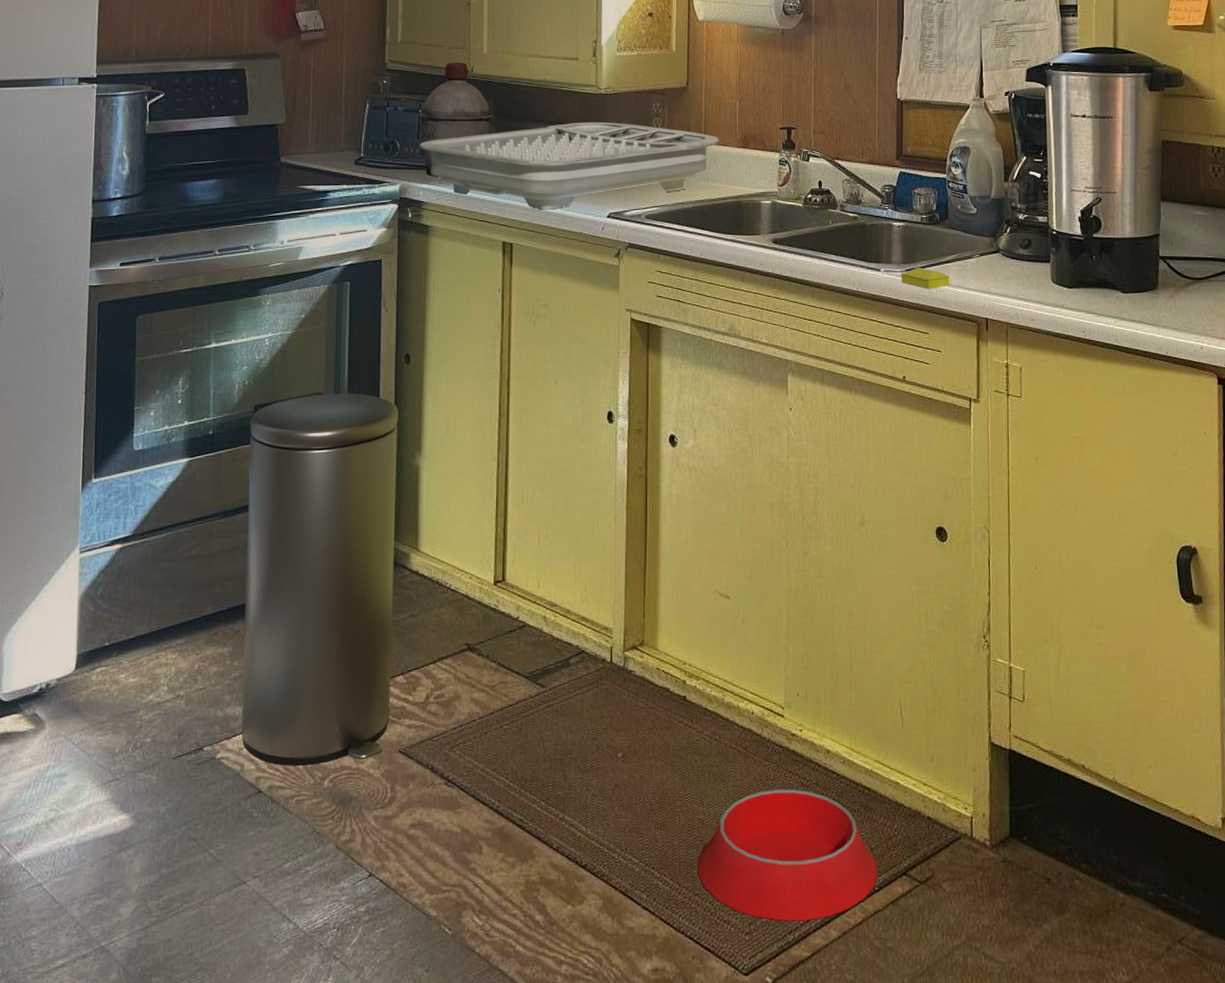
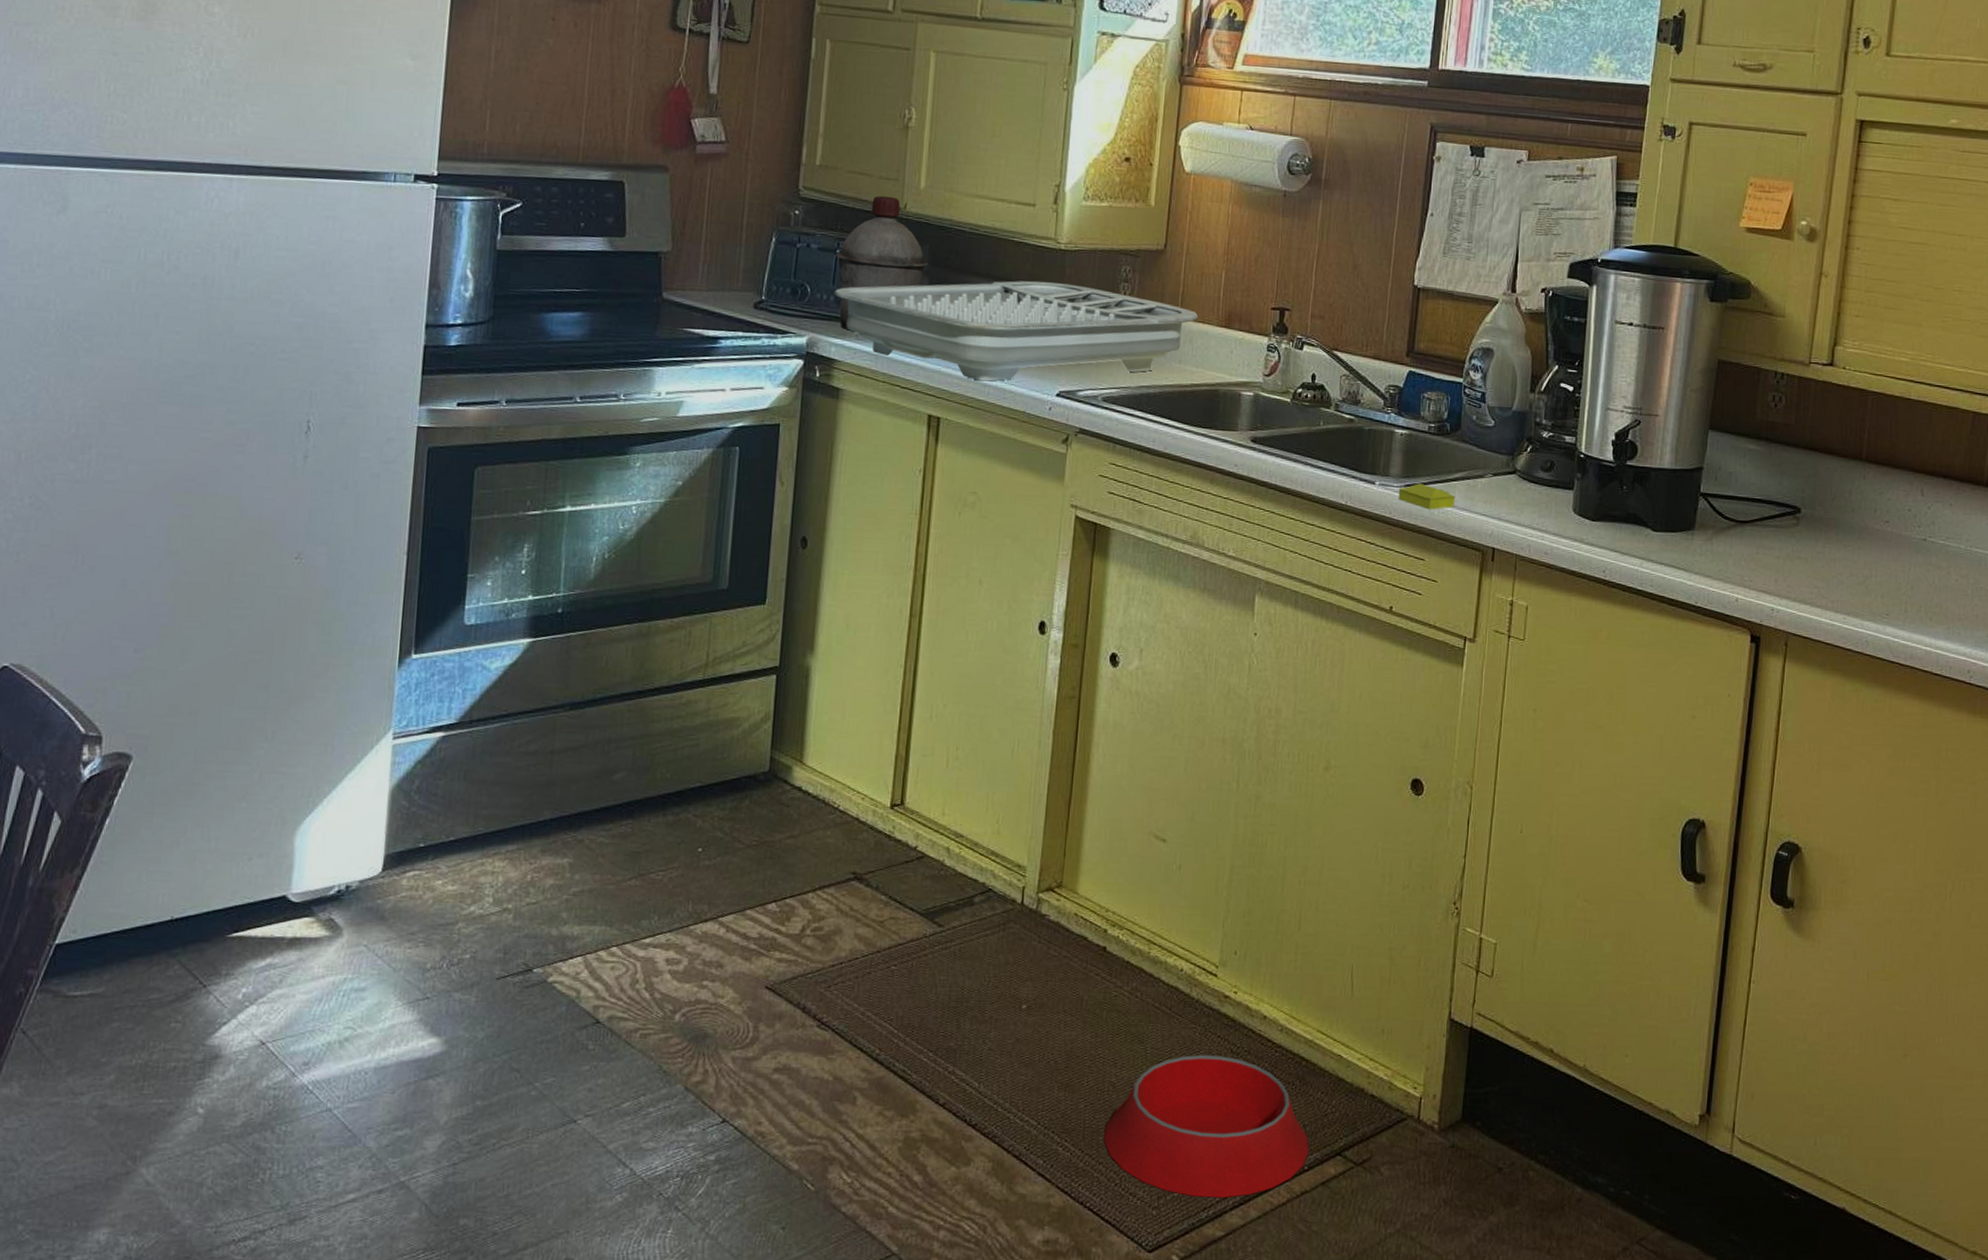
pedal bin: present [241,391,399,766] -> none [579,572,789,996]

